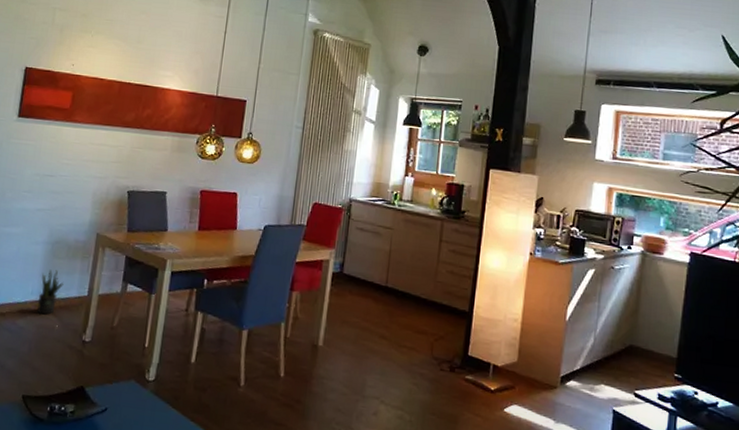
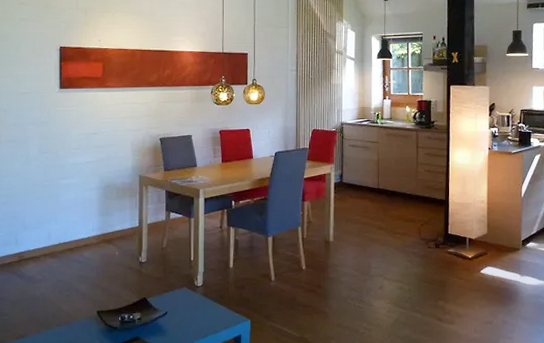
potted plant: present [37,269,64,315] -> none [99,209,118,245]

